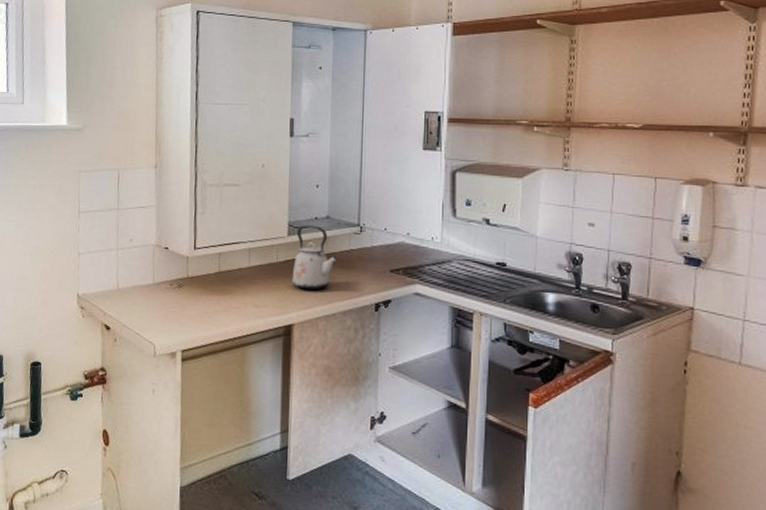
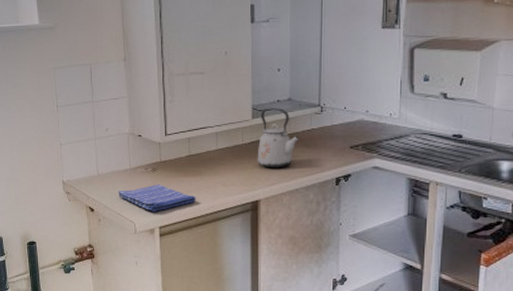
dish towel: none [138,302,224,333] -> present [118,184,196,212]

